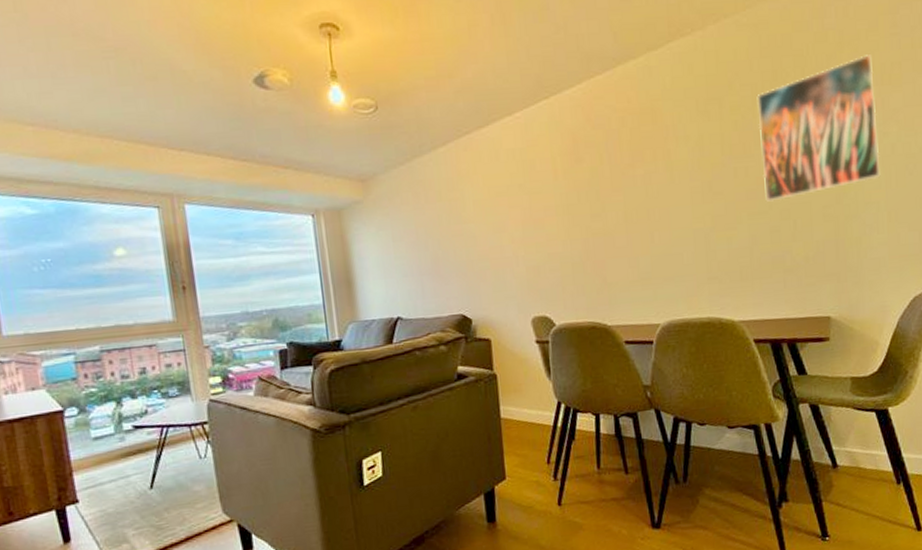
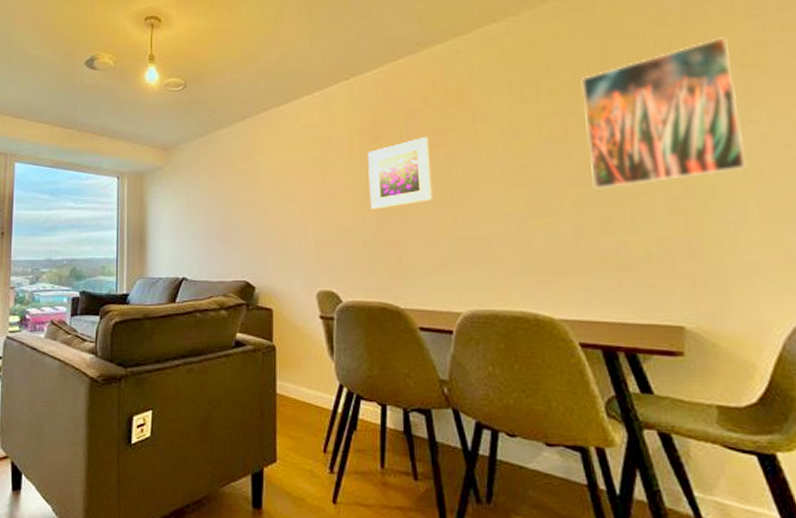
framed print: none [571,156,633,234] -> present [368,136,434,210]

